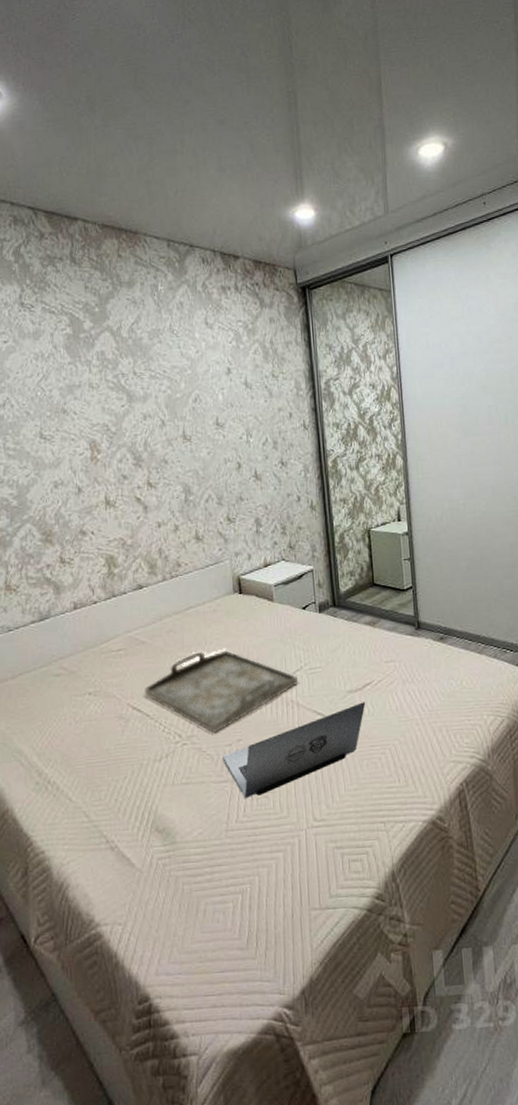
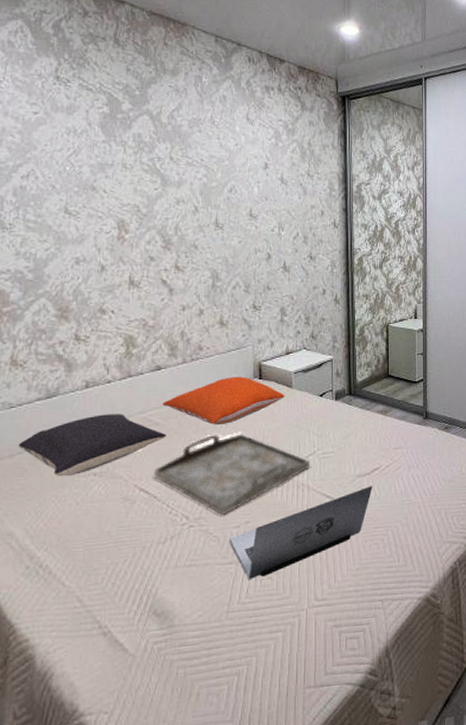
pillow: none [19,633,153,697] -> present [19,414,167,477]
pillow: none [146,591,267,643] -> present [162,376,285,426]

